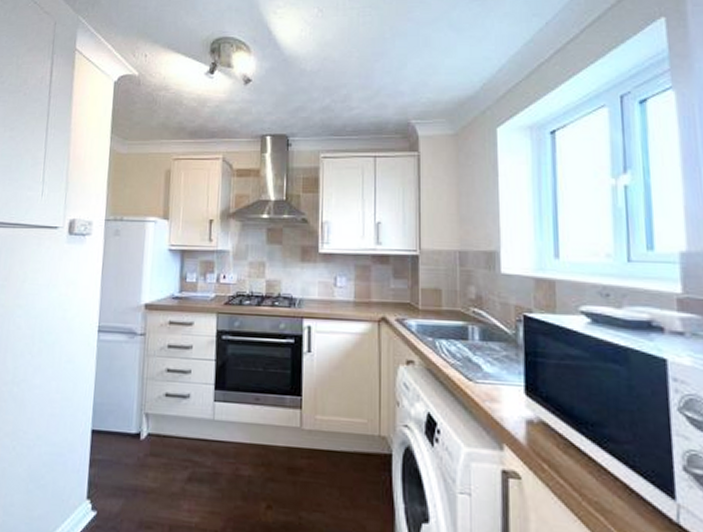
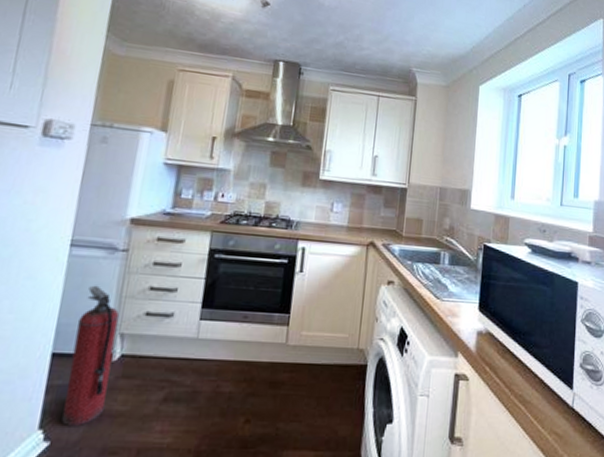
fire extinguisher: none [103,367,143,500] -> present [60,285,120,427]

